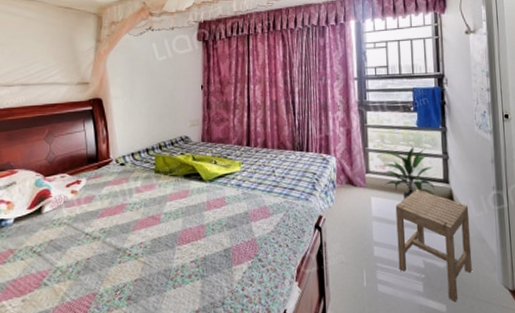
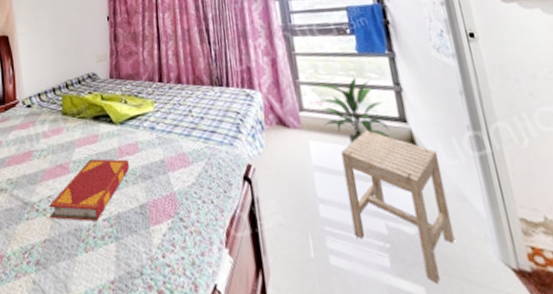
hardback book: none [141,211,216,263] -> present [49,159,129,221]

